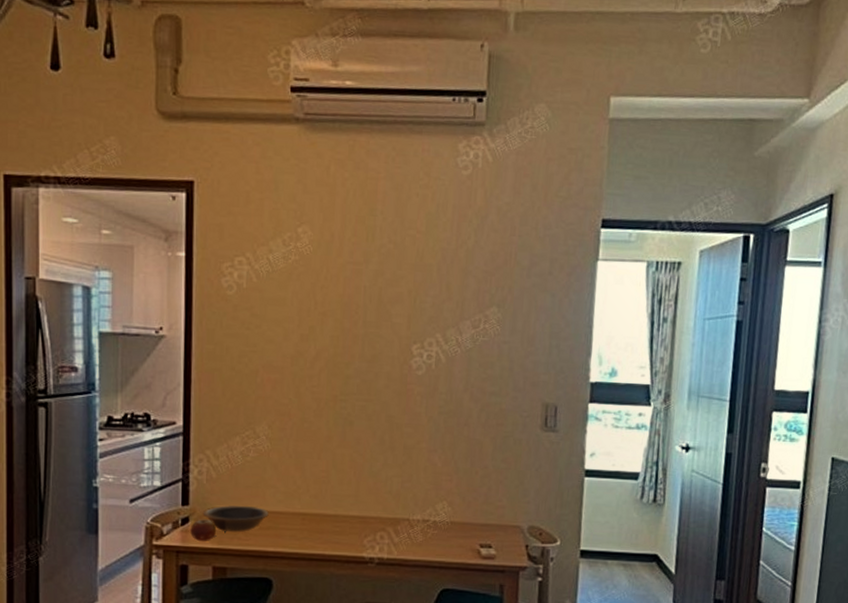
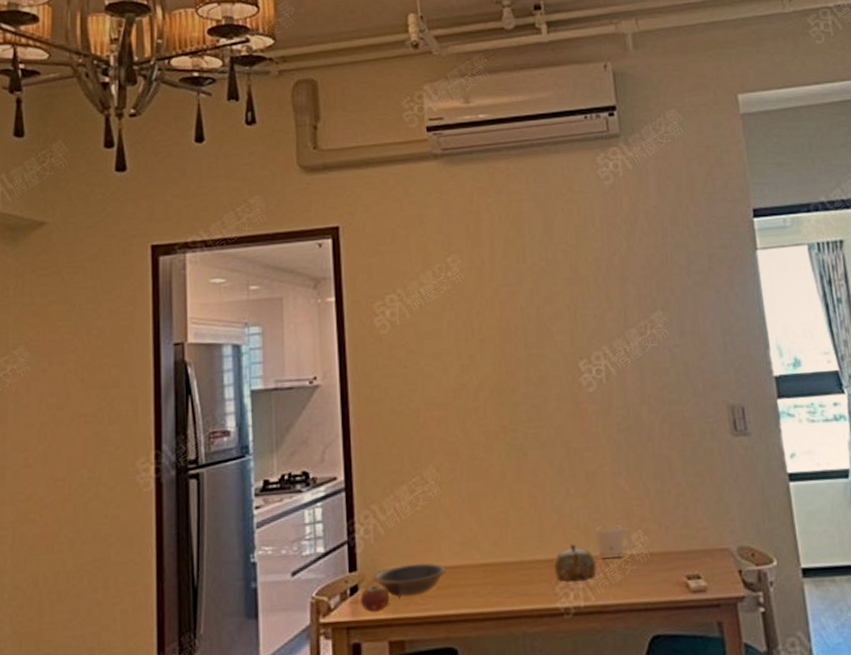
teapot: none [365,505,402,538] -> present [554,543,597,582]
mug: none [405,494,438,523] -> present [595,525,633,559]

